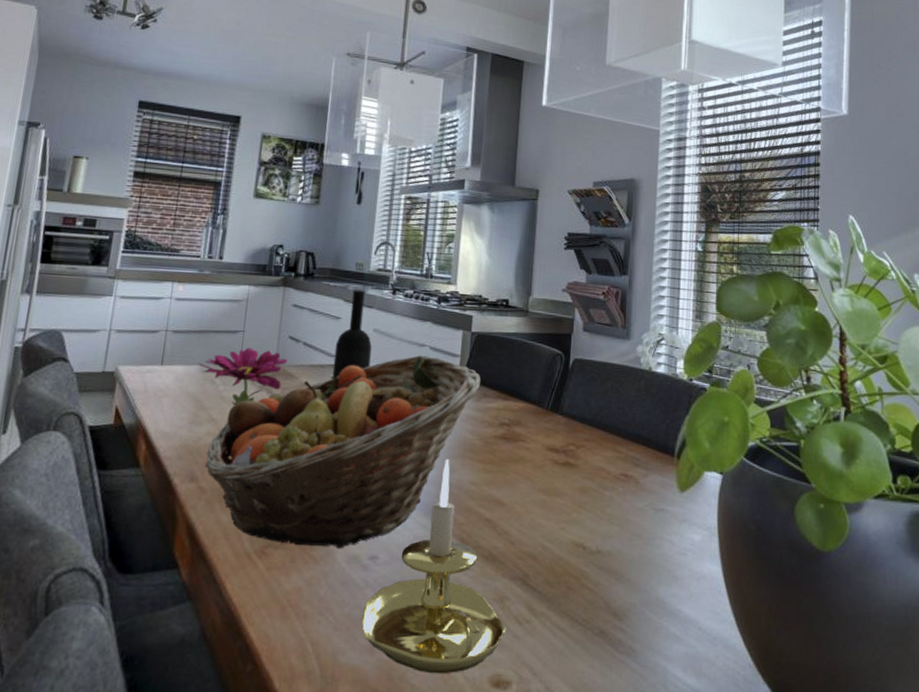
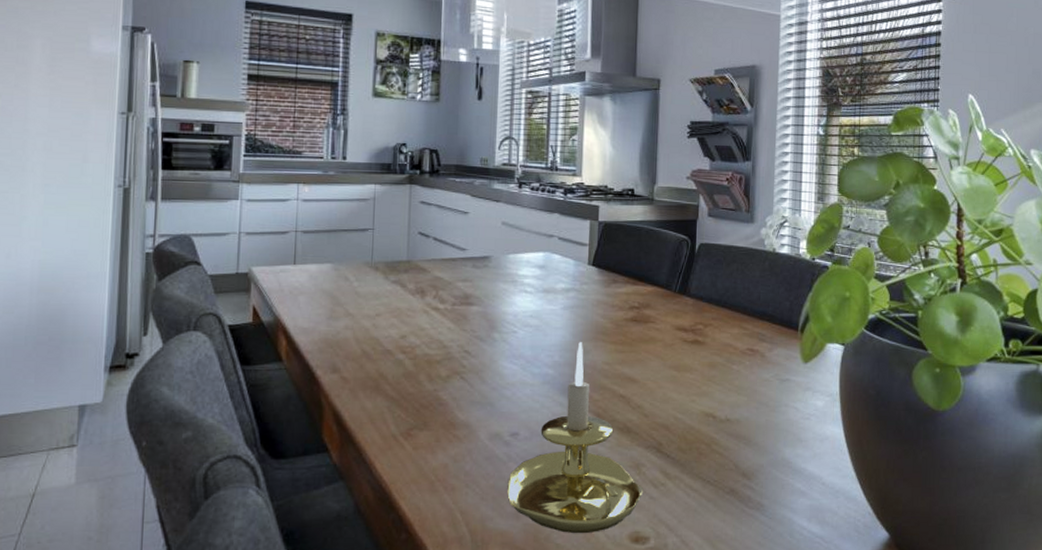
flower: present [198,347,288,405] -> none [331,244,419,300]
fruit basket: present [204,355,481,548] -> none [345,246,609,427]
wine bottle: present [332,289,372,378] -> none [463,184,501,271]

